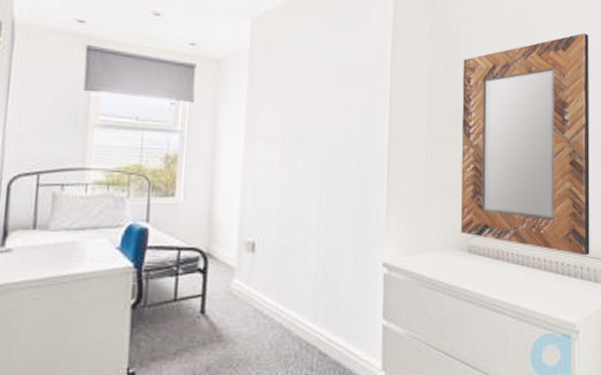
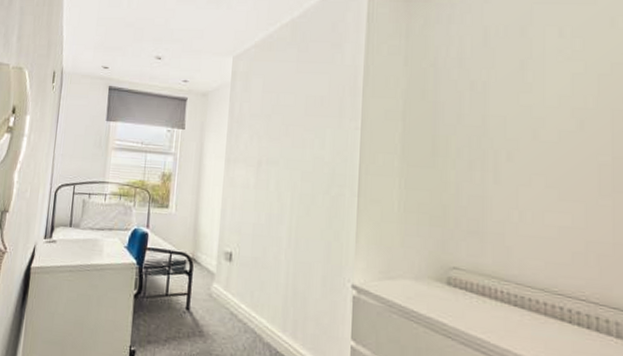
home mirror: present [461,33,590,256] -> none [439,47,610,305]

